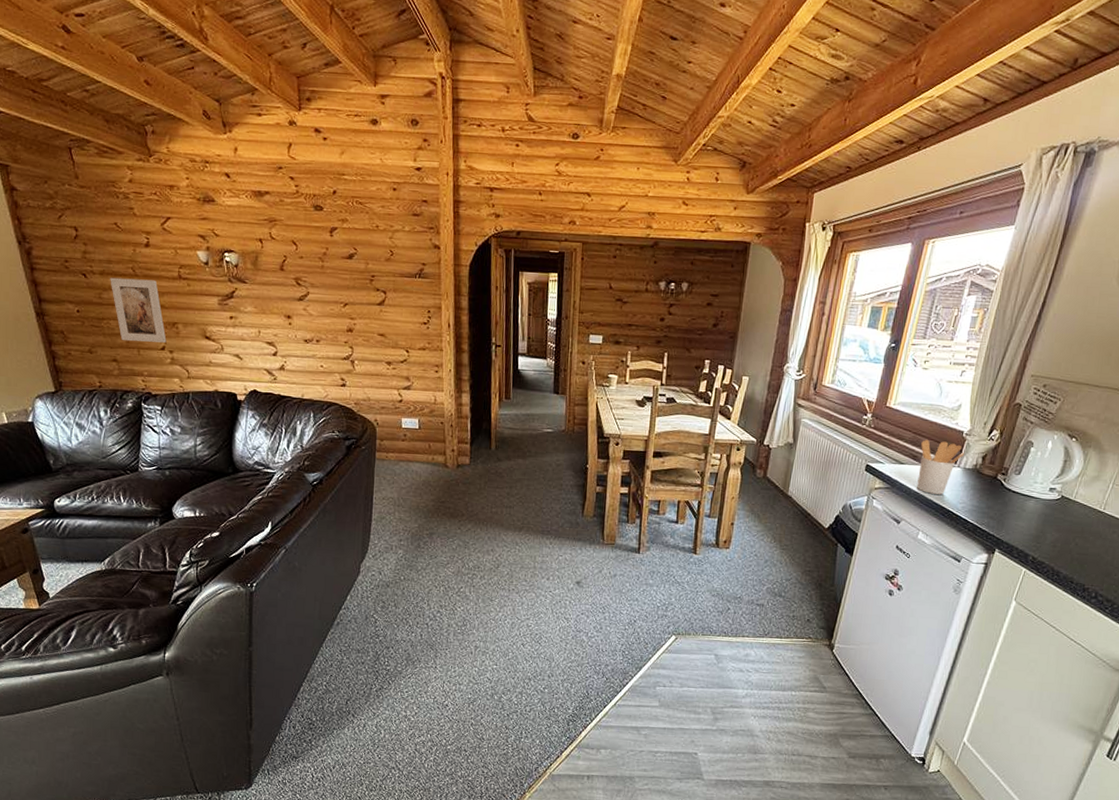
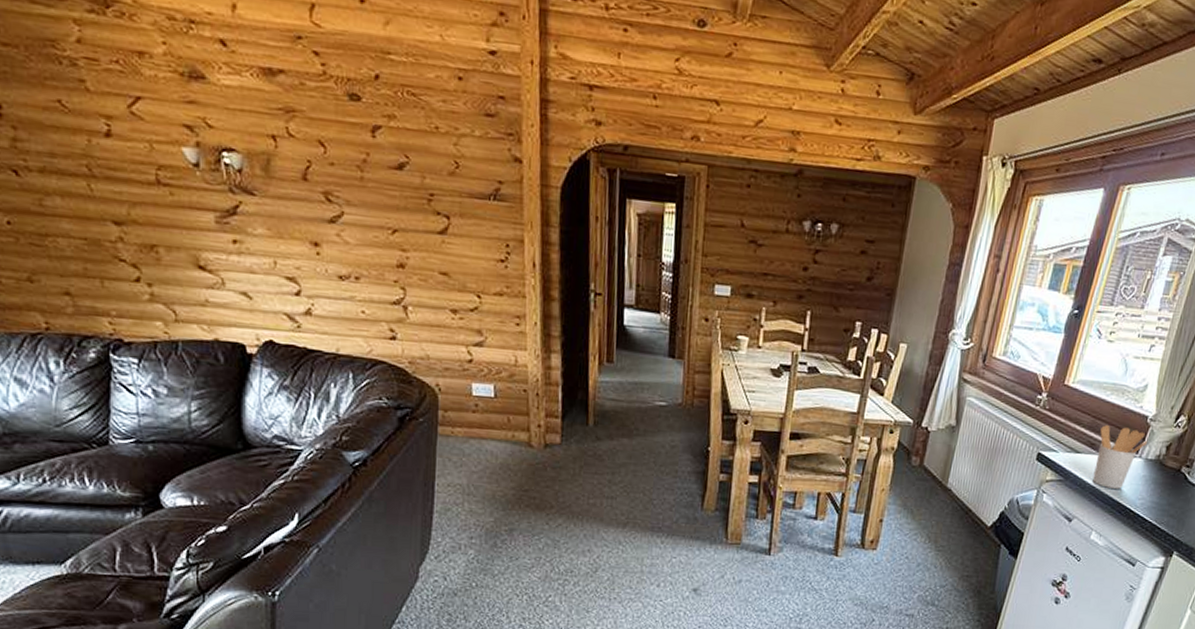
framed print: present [110,277,167,343] -> none [54,177,142,272]

